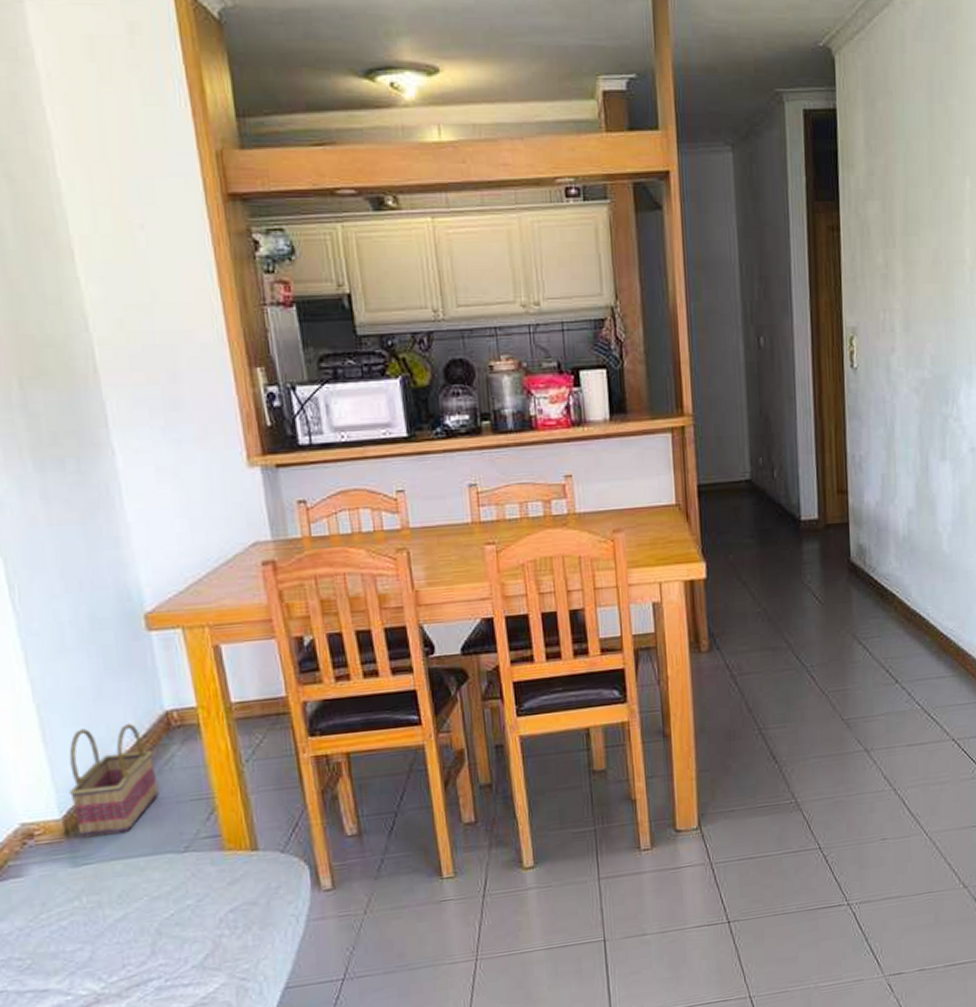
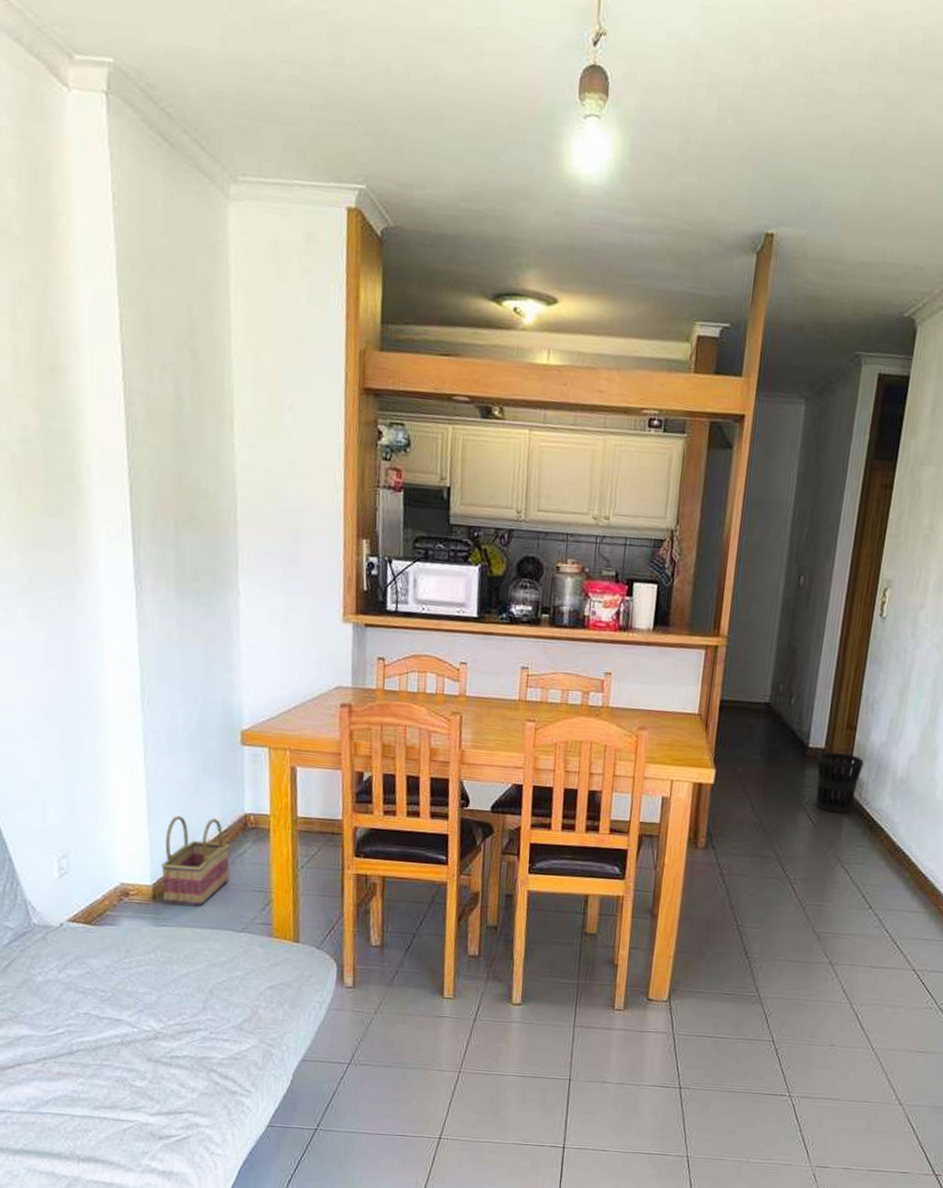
wastebasket: none [812,520,862,587] -> present [816,751,864,814]

